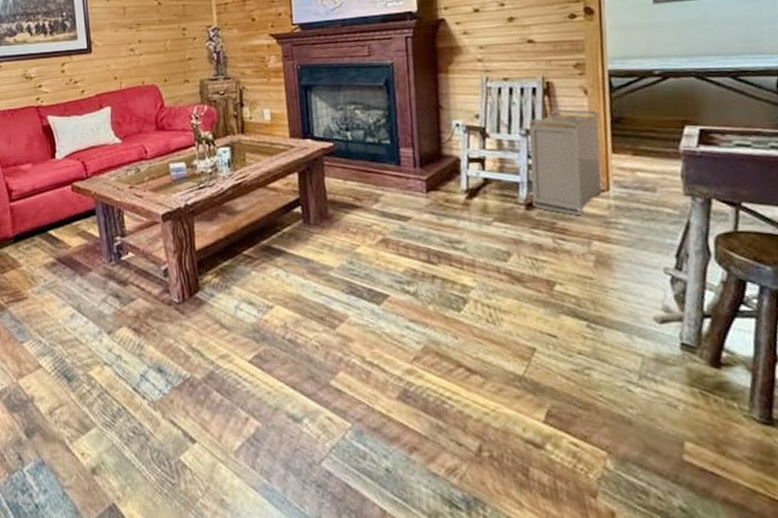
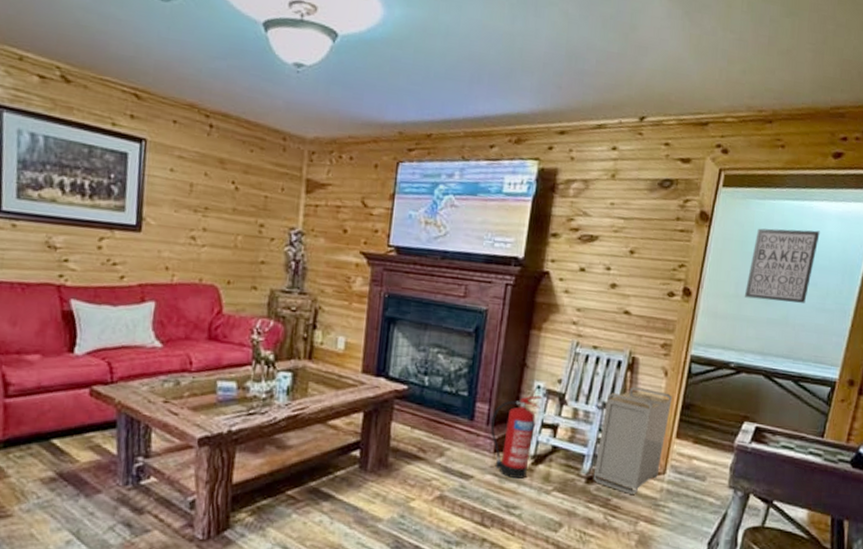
fire extinguisher: none [417,133,464,214] -> present [490,395,543,479]

